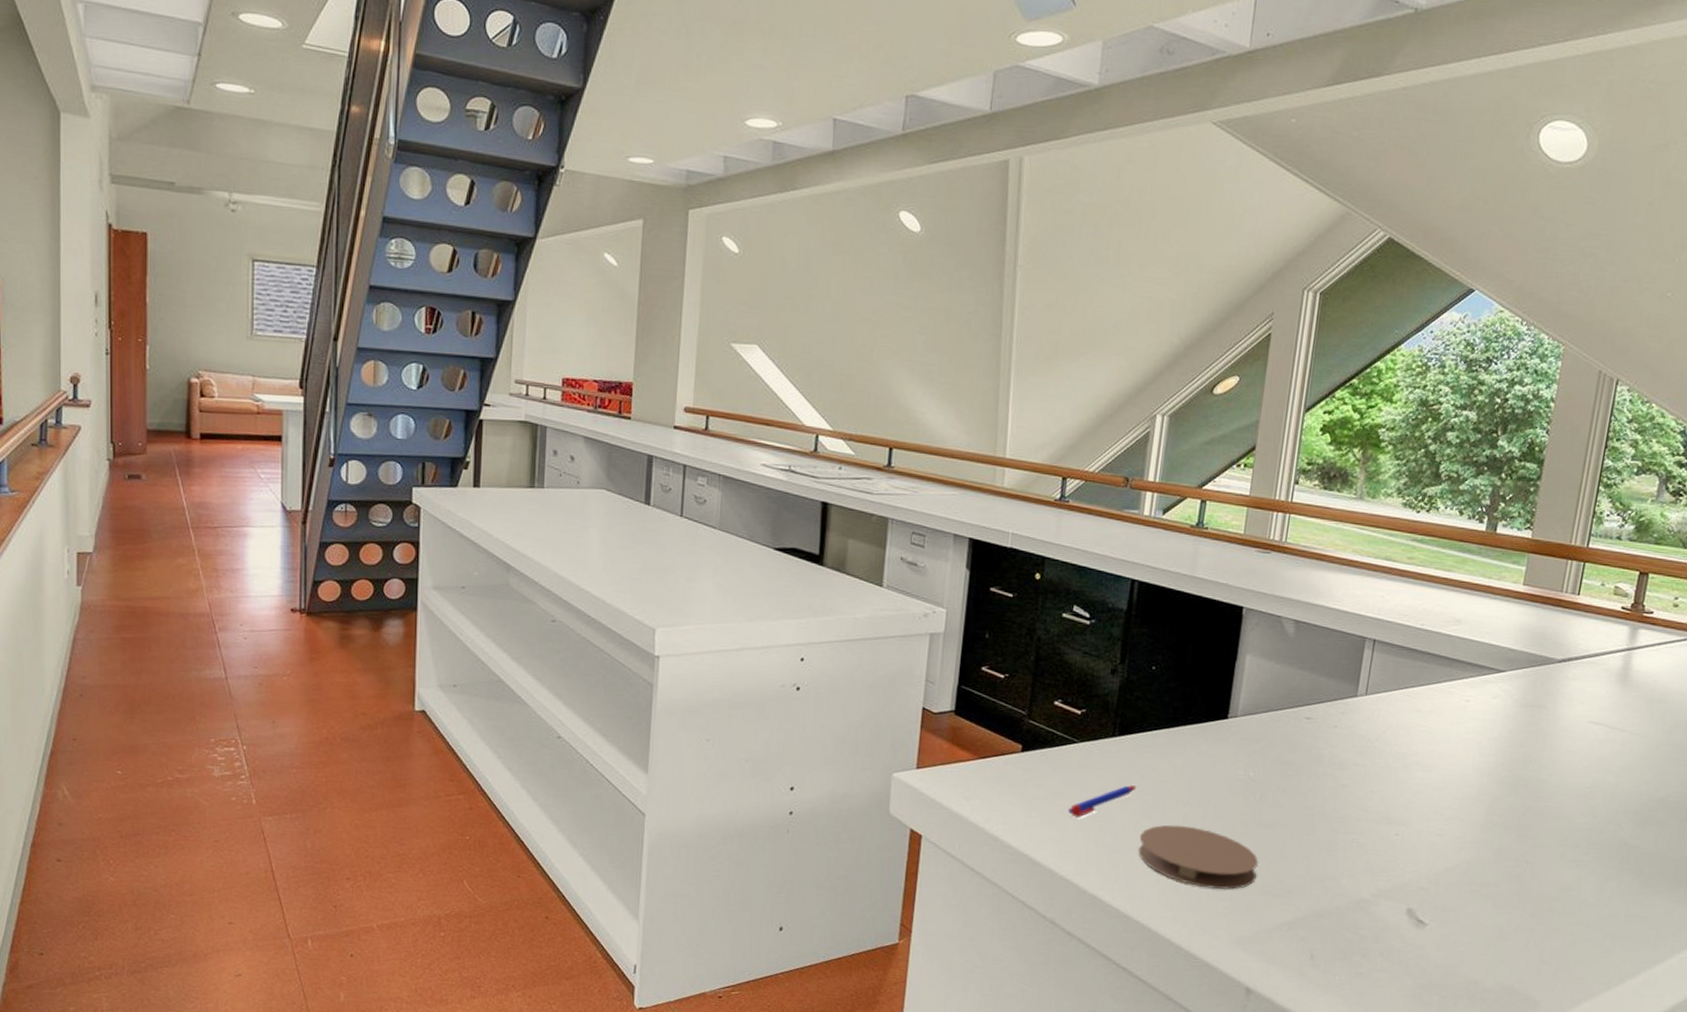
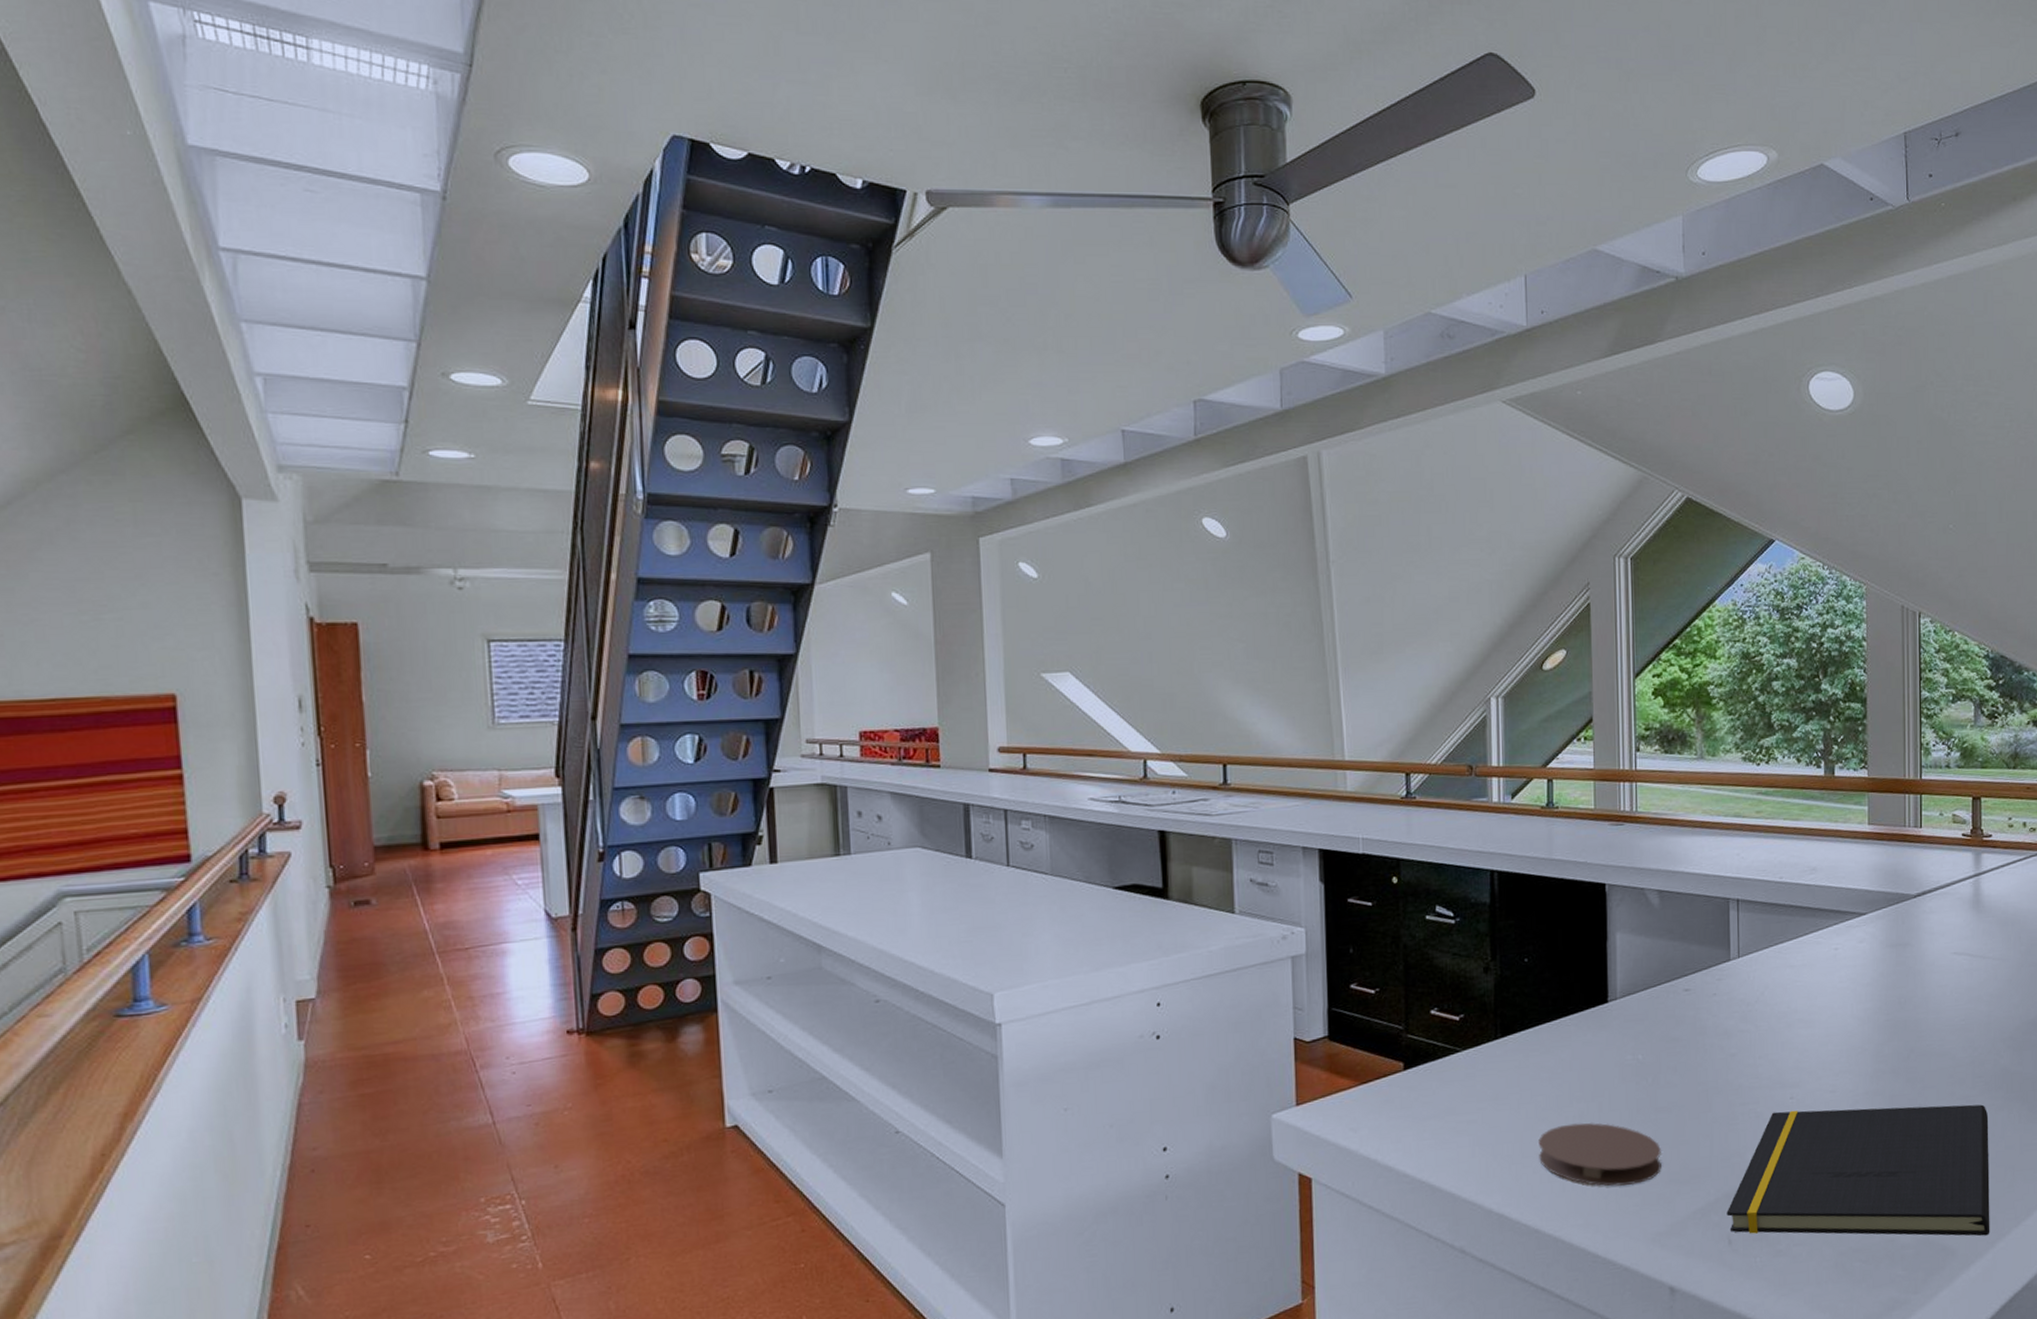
pen: present [1068,784,1137,818] -> none [1461,1087,1528,1132]
notepad: none [1313,845,1597,994] -> present [1726,1104,1990,1237]

